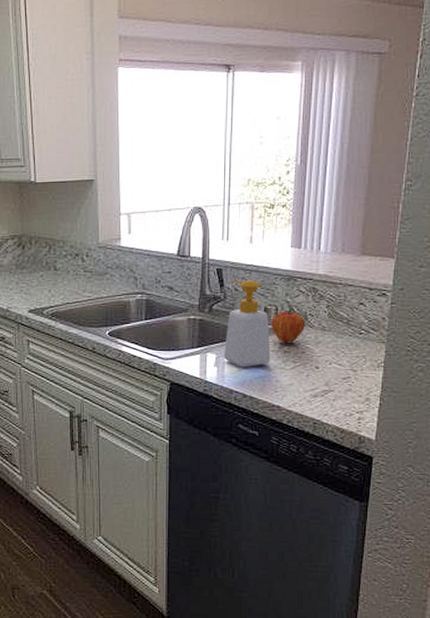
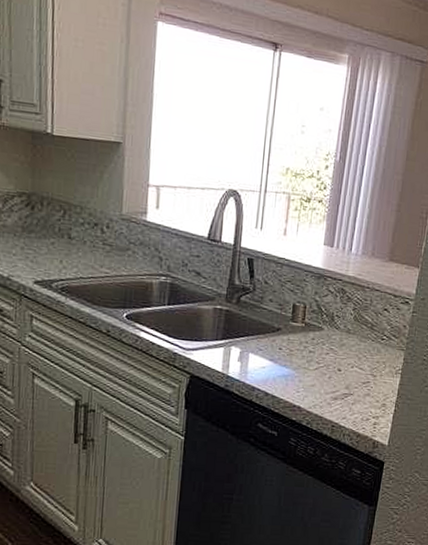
soap bottle: present [224,279,271,367] -> none [248,272,297,365]
fruit: present [271,308,306,343] -> none [298,307,332,343]

